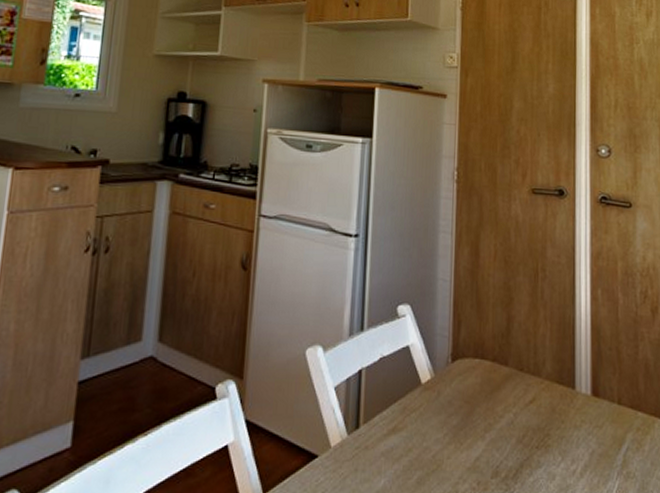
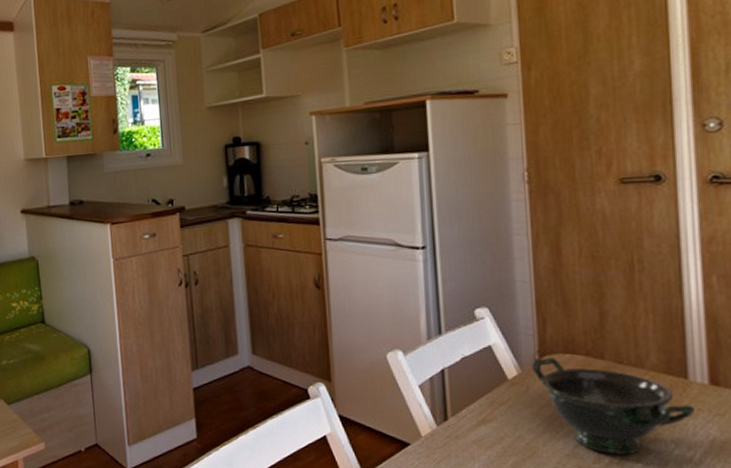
bowl: none [444,362,580,468] -> present [532,358,696,455]

